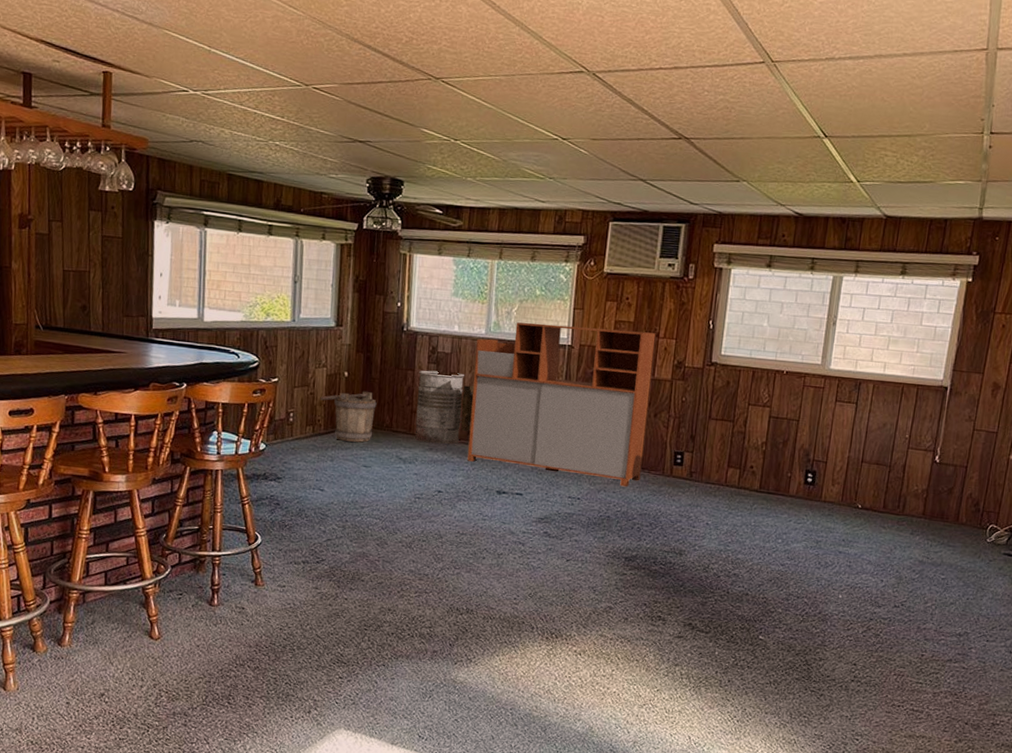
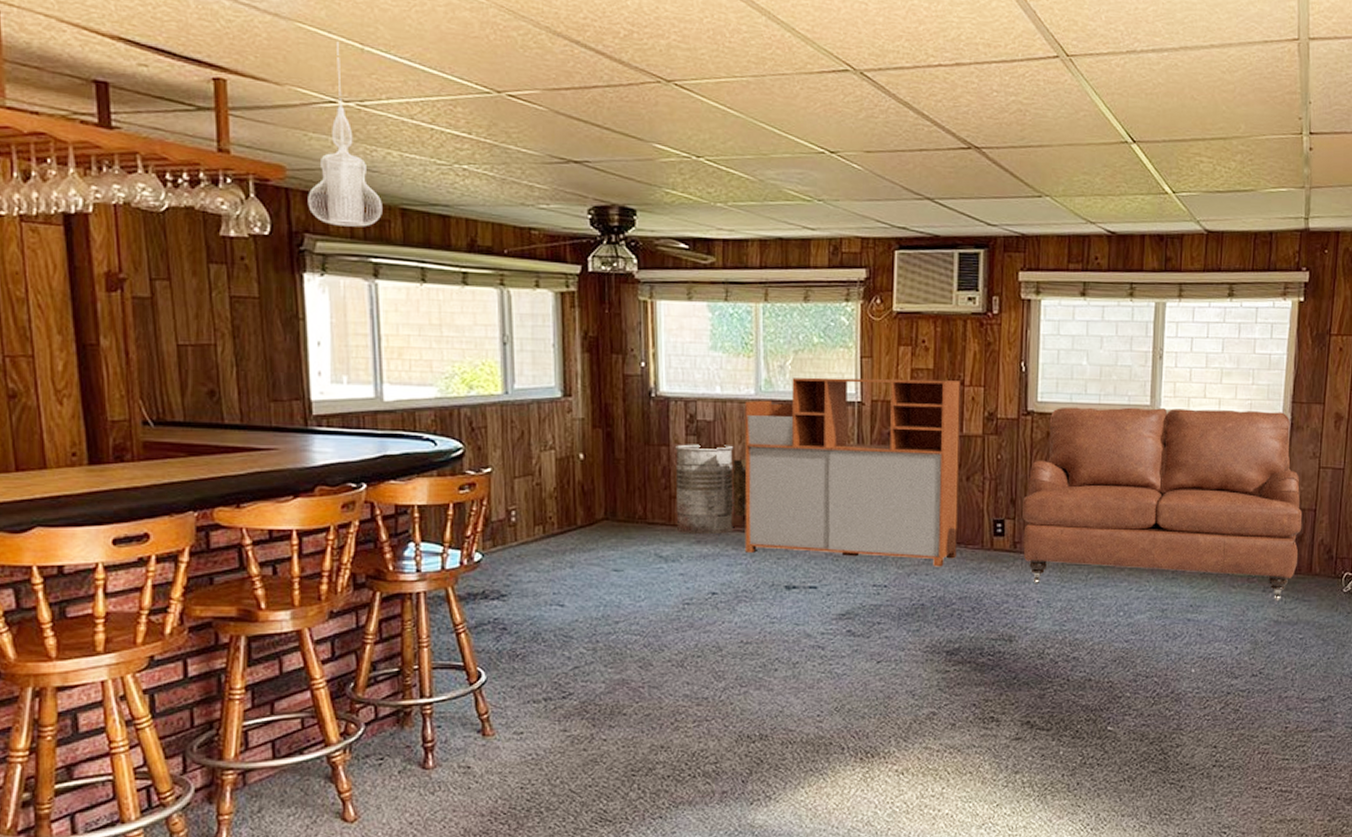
pendant lamp: none [161,45,215,187] -> present [308,41,382,227]
bucket: present [319,392,377,443] -> none [549,477,624,541]
sofa: none [697,361,954,545] -> present [1021,407,1303,602]

